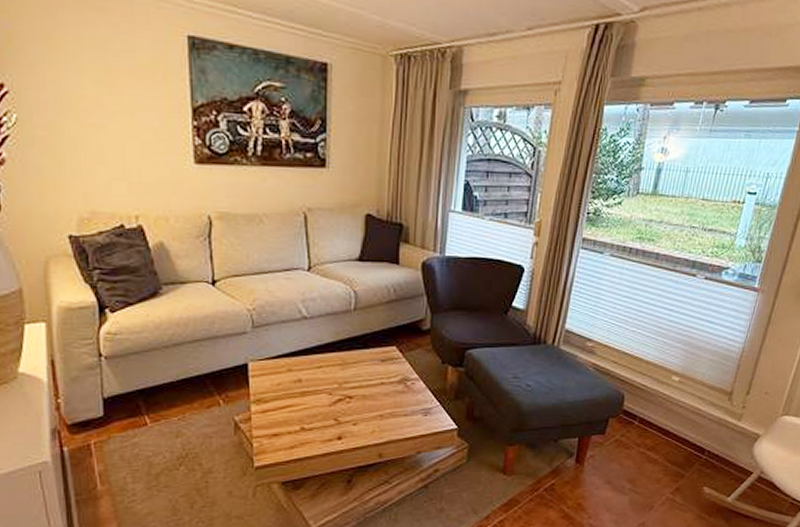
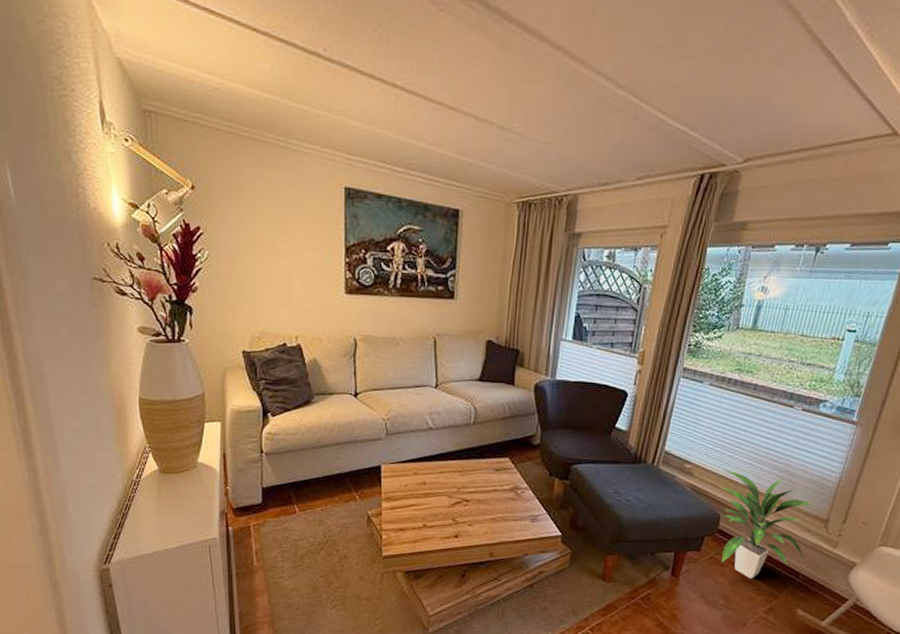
indoor plant: none [622,345,717,460] -> present [718,469,813,579]

